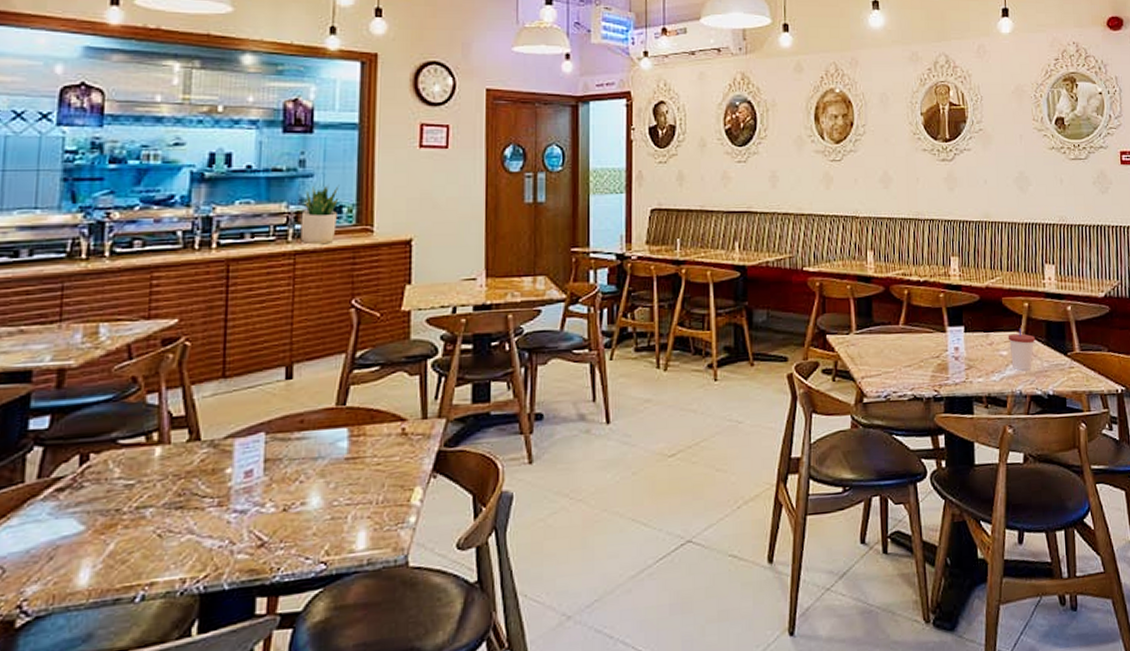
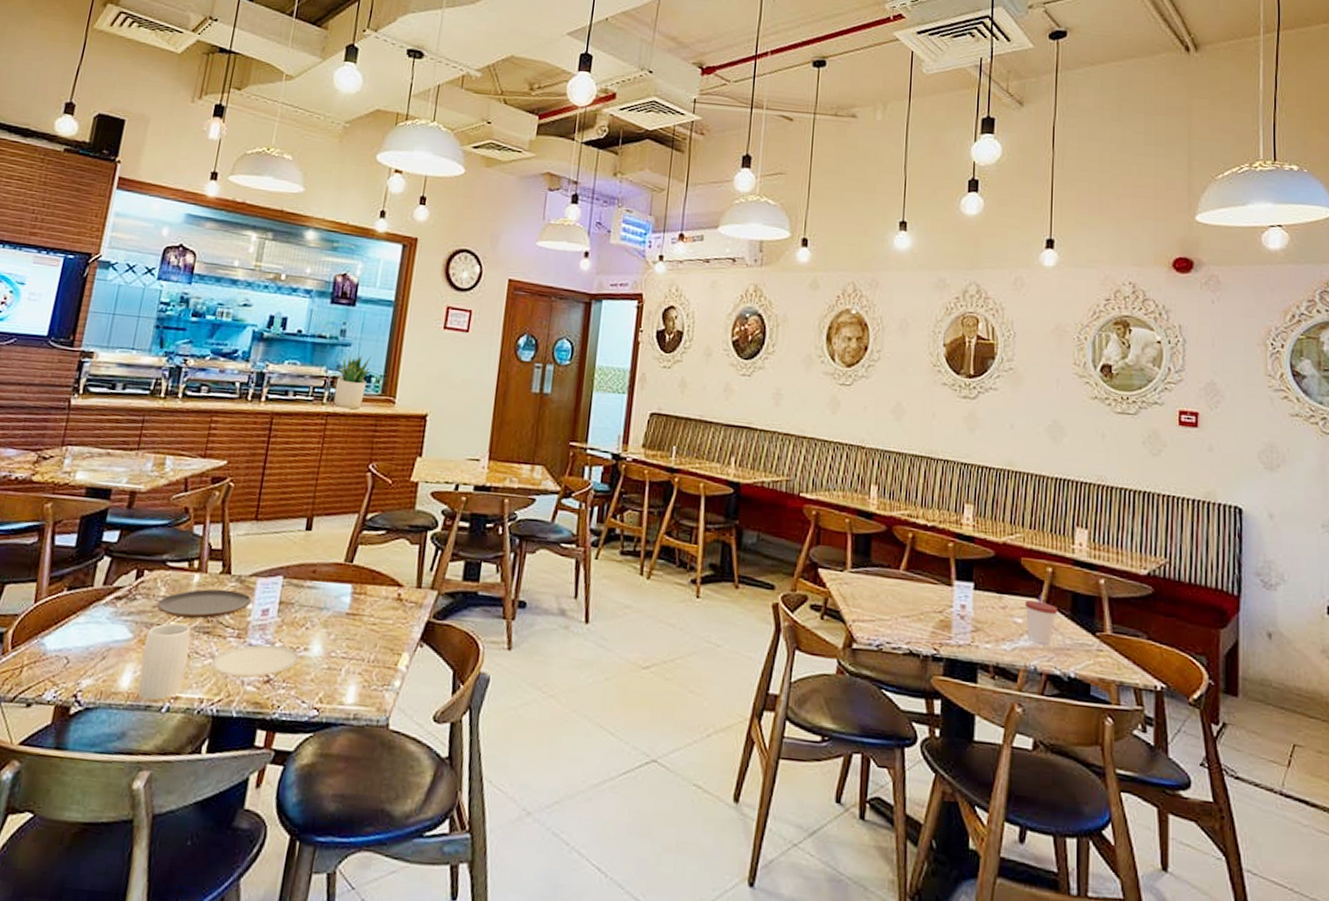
cup: none [100,503,161,593] -> present [137,622,191,700]
plate: none [111,457,231,498] -> present [156,589,252,619]
plate: none [190,505,296,549] -> present [211,644,300,678]

